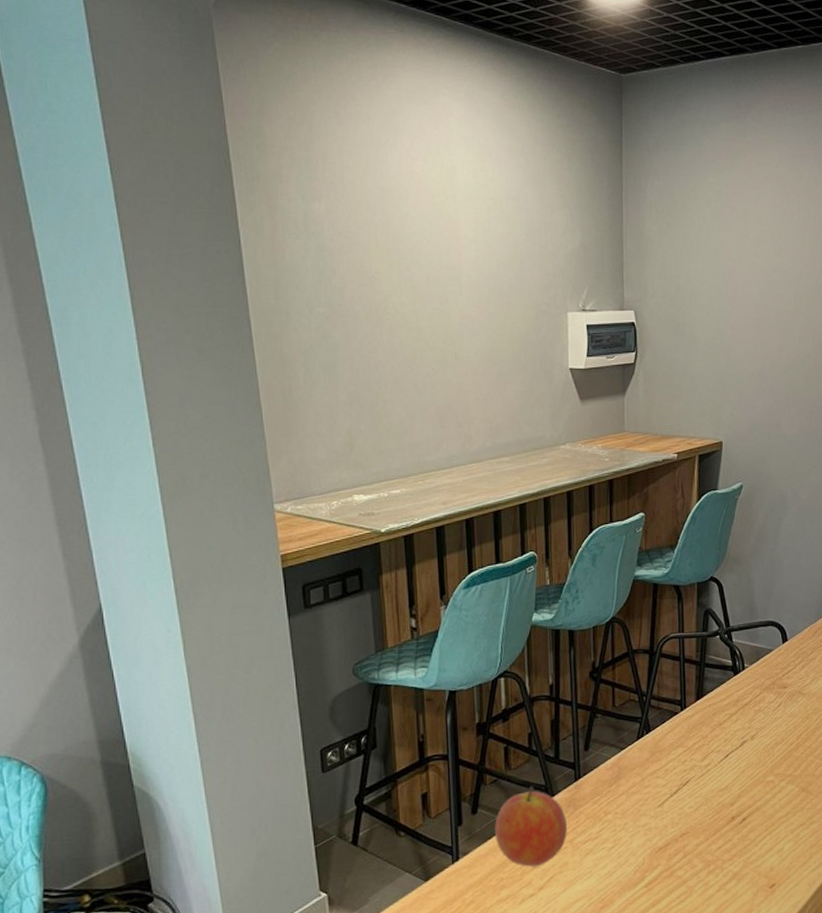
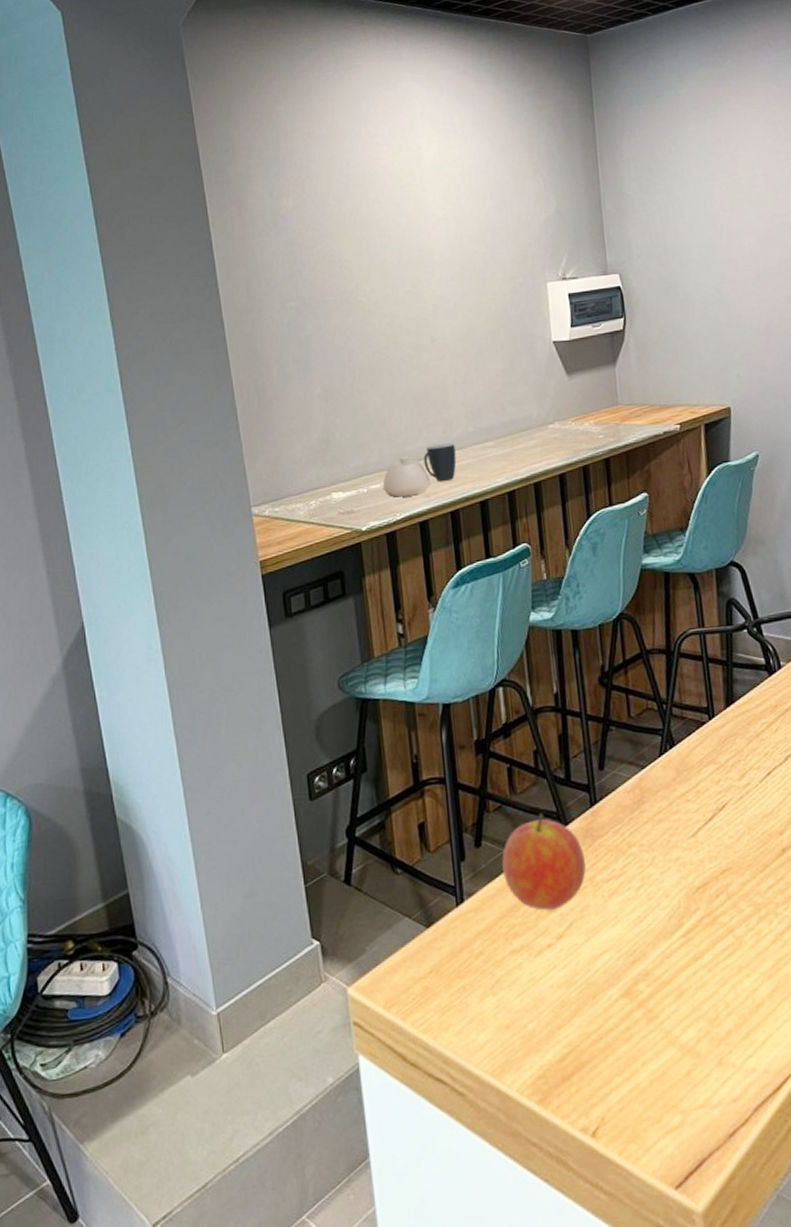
sugar bowl: none [402,465,448,503] -> present [382,455,430,498]
mug: none [443,456,474,492] -> present [423,443,457,483]

